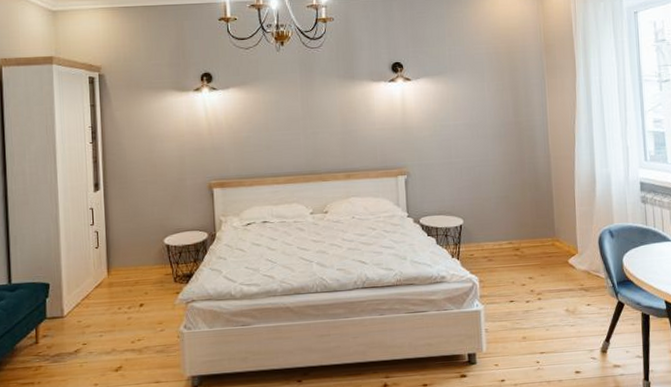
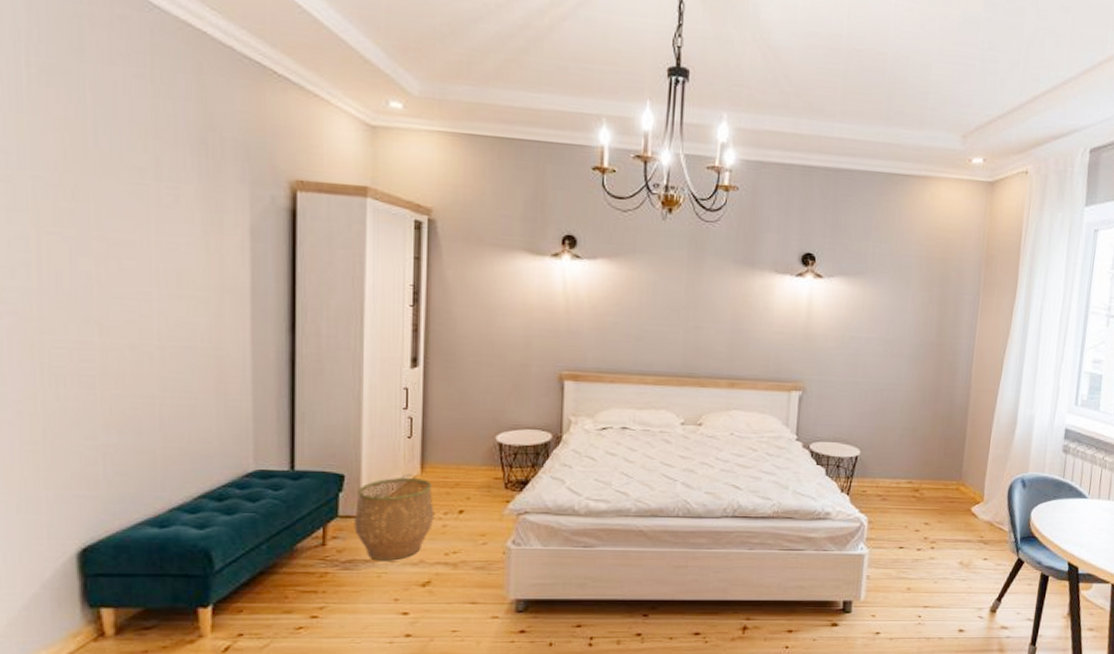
basket: none [59,277,121,353] -> present [354,474,435,561]

